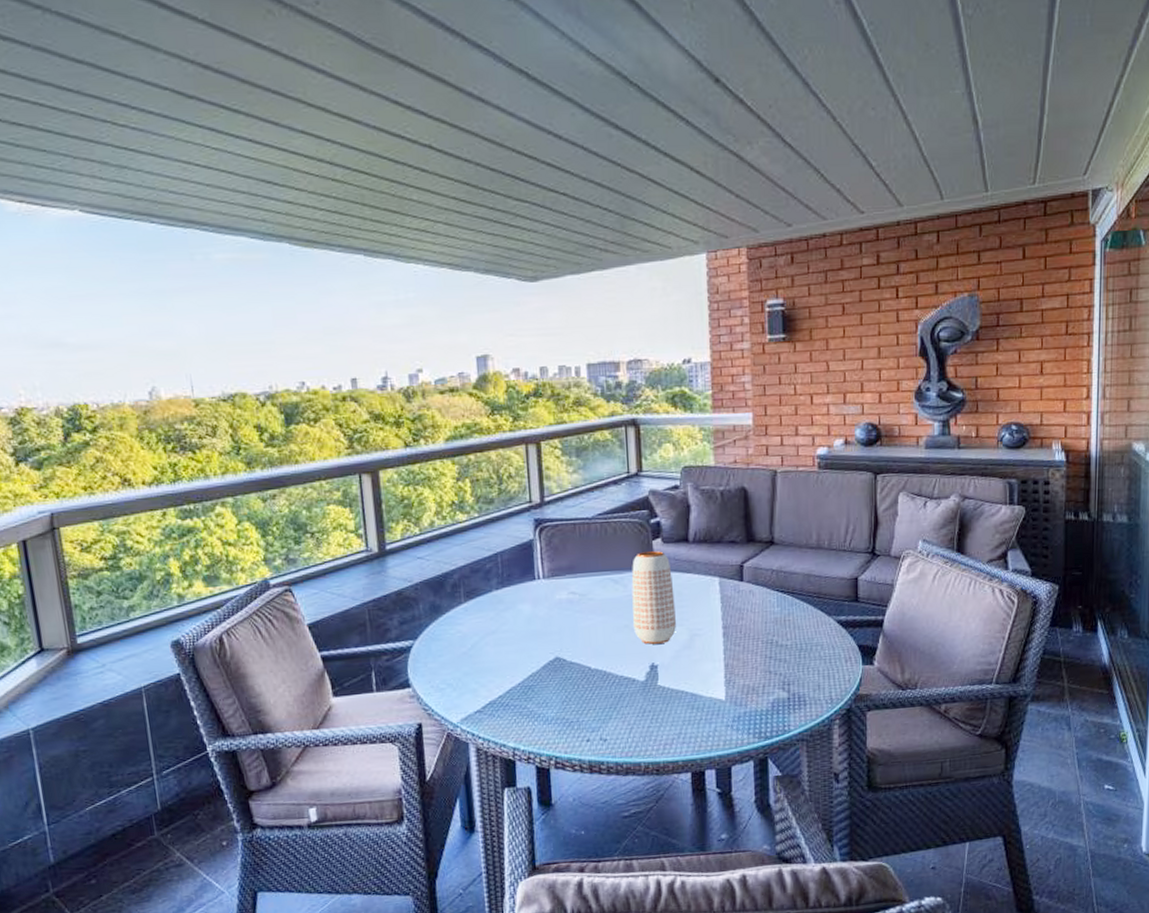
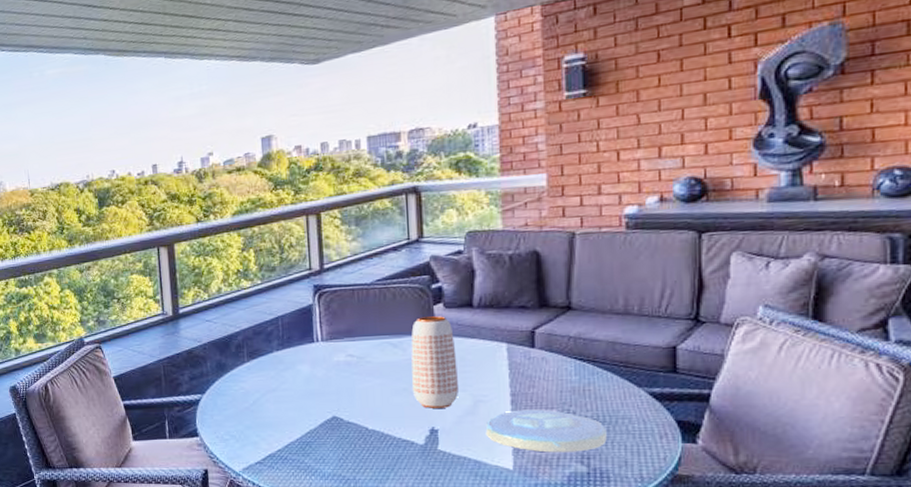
plate: none [700,640,803,682] -> present [485,409,607,453]

